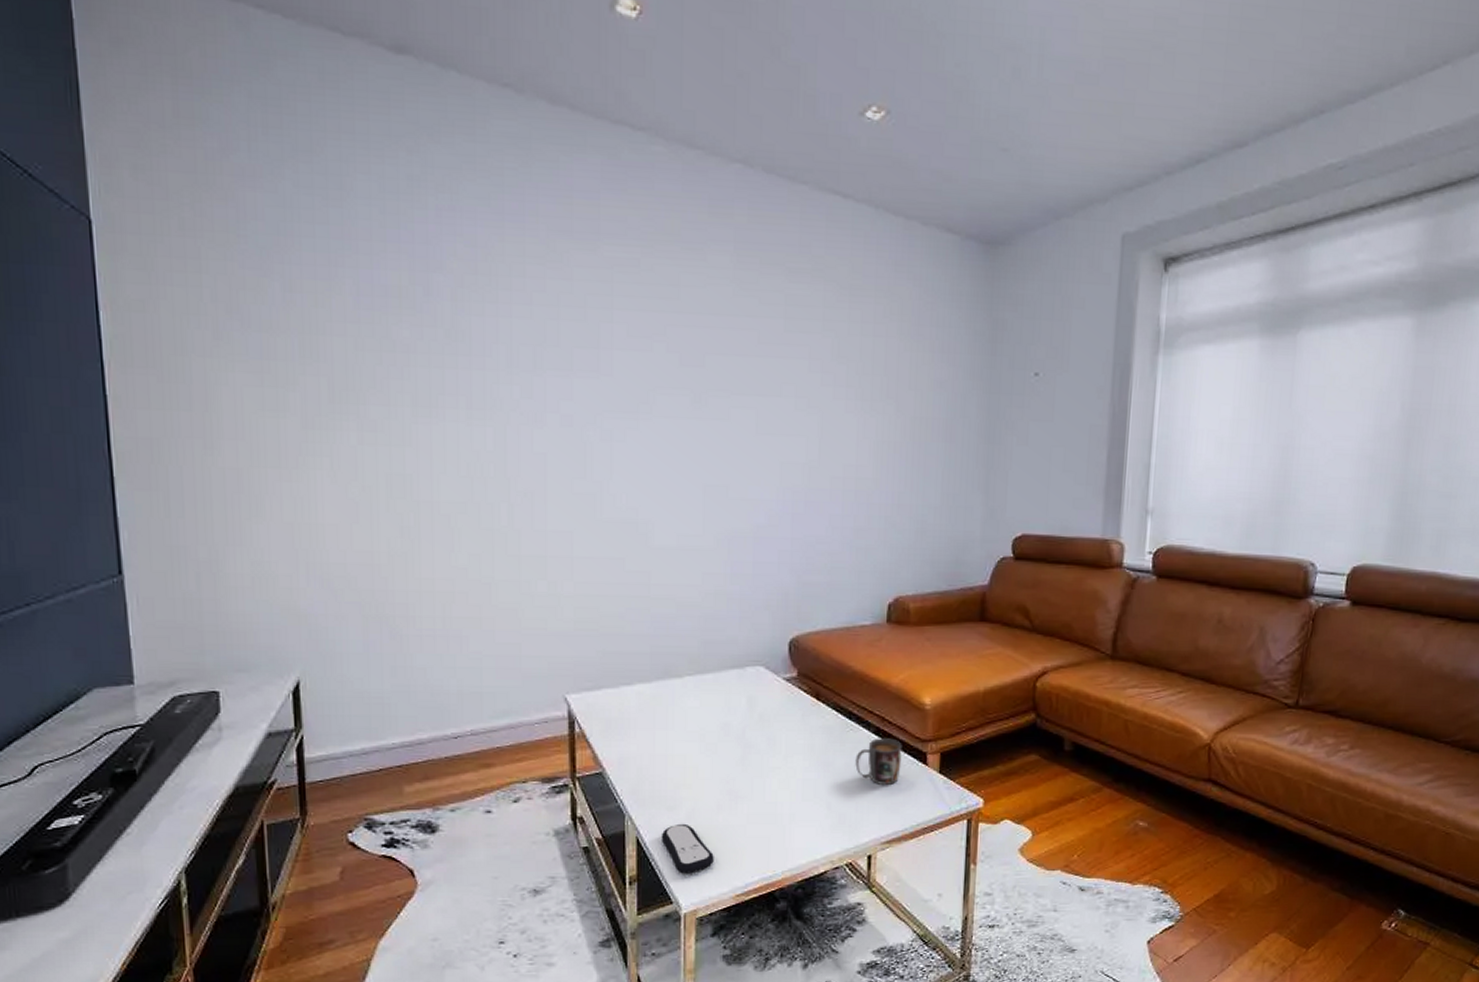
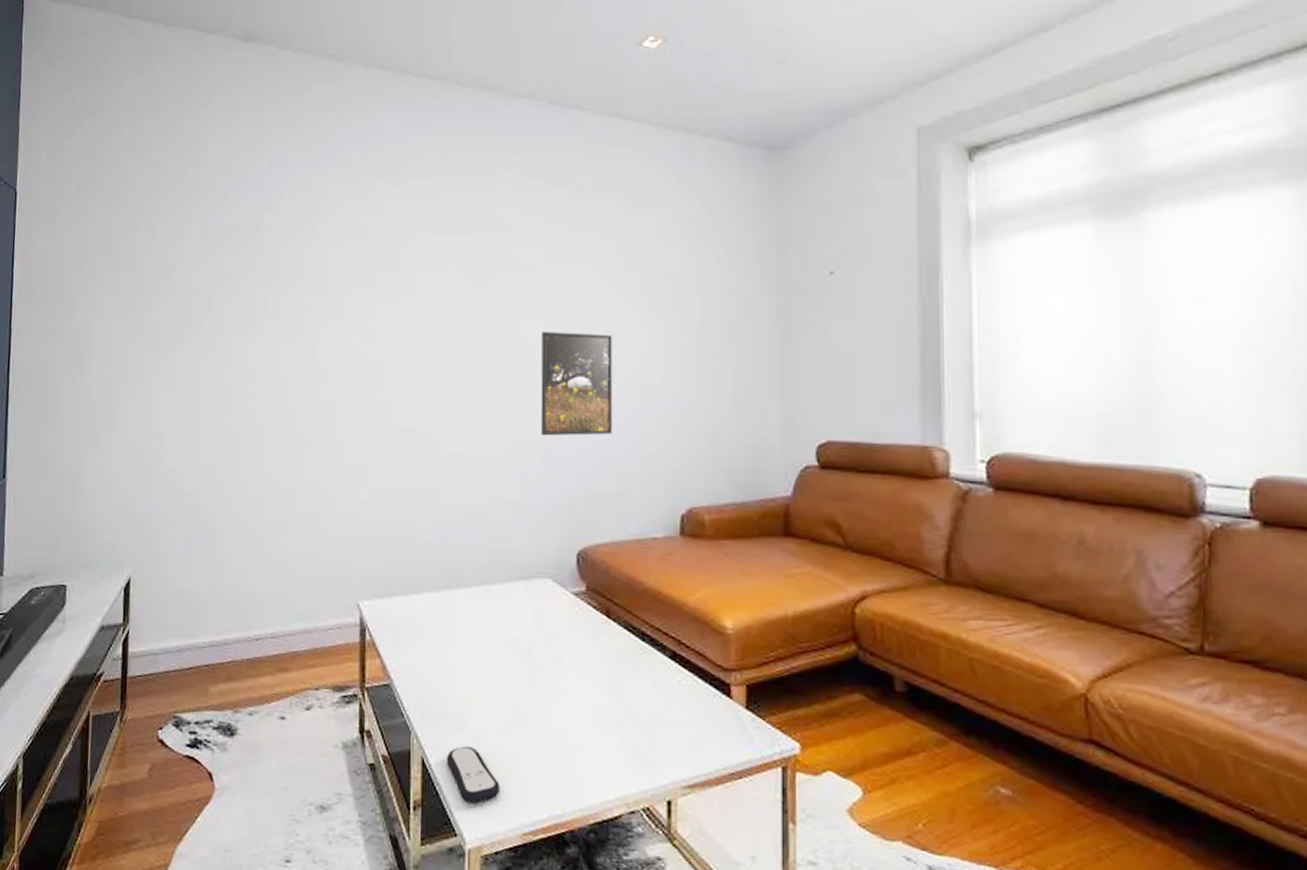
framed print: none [753,422,827,529] -> present [540,332,613,436]
mug: present [855,738,902,785] -> none [650,664,702,719]

